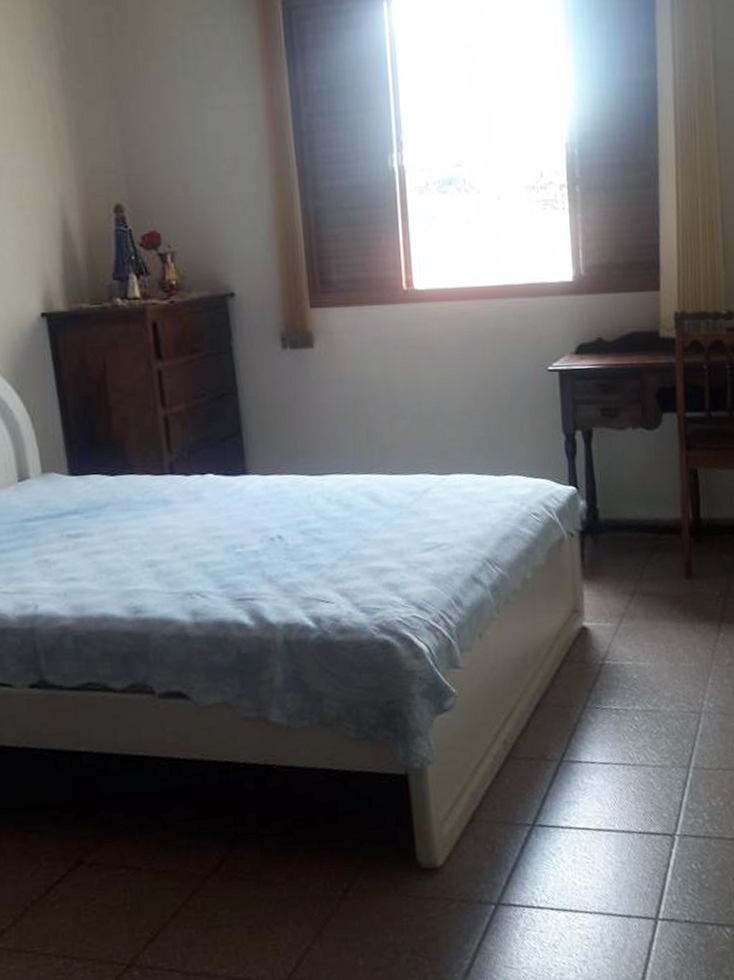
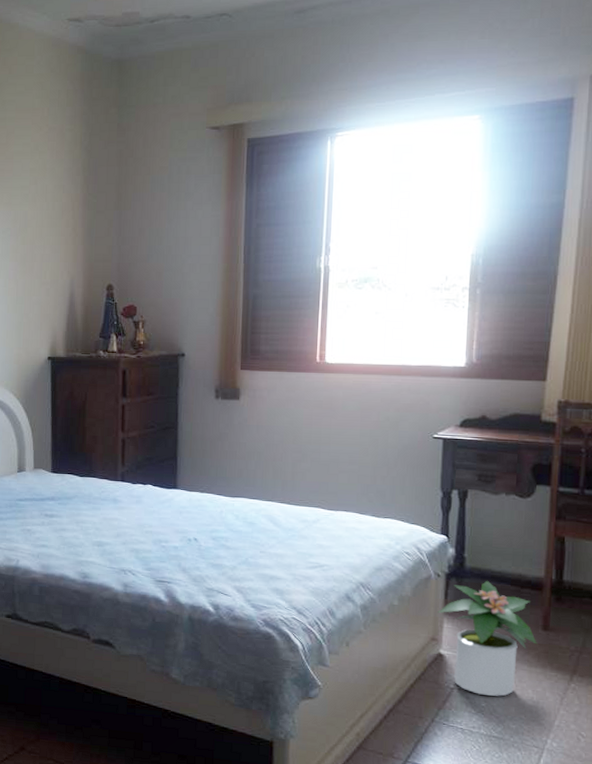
potted plant: none [576,531,682,666] -> present [438,580,537,697]

